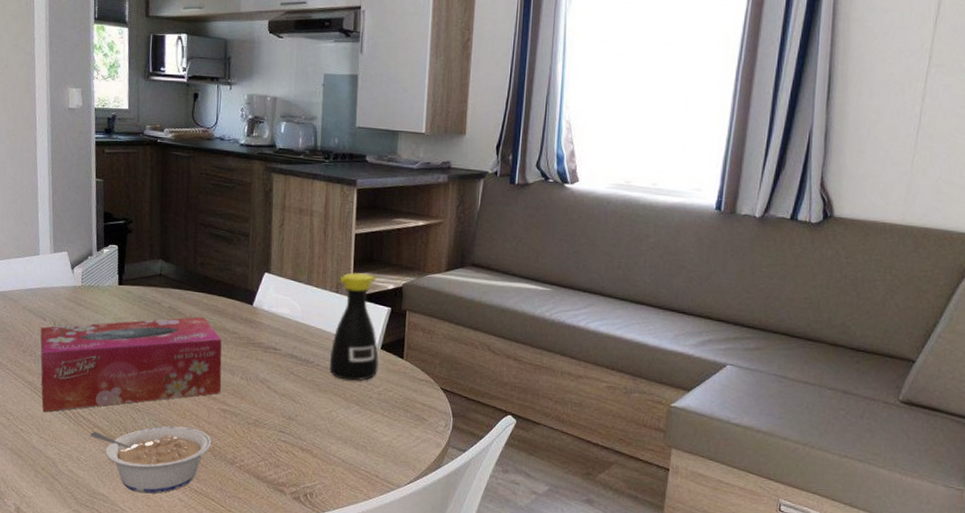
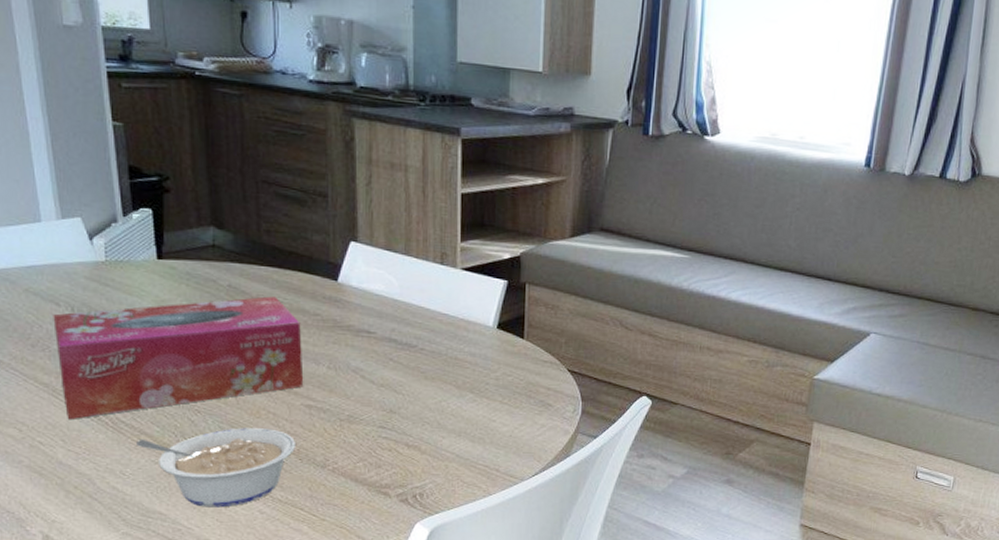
bottle: present [329,272,379,381] -> none [436,240,496,366]

